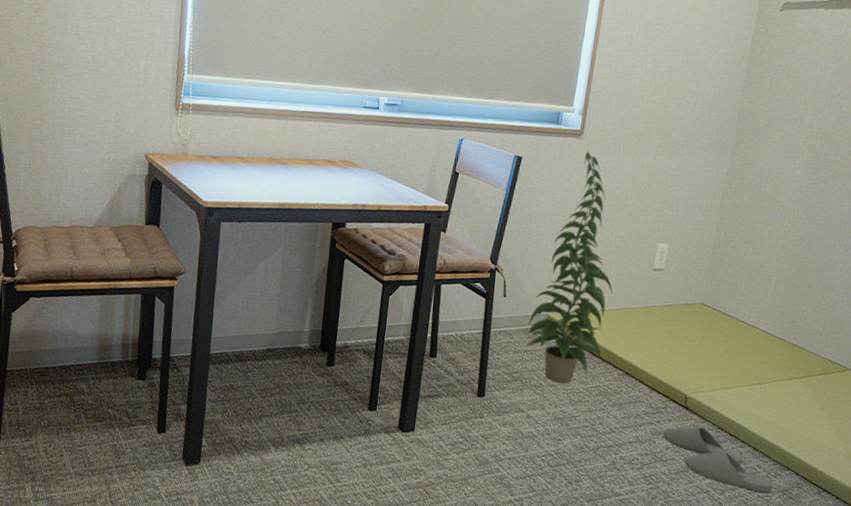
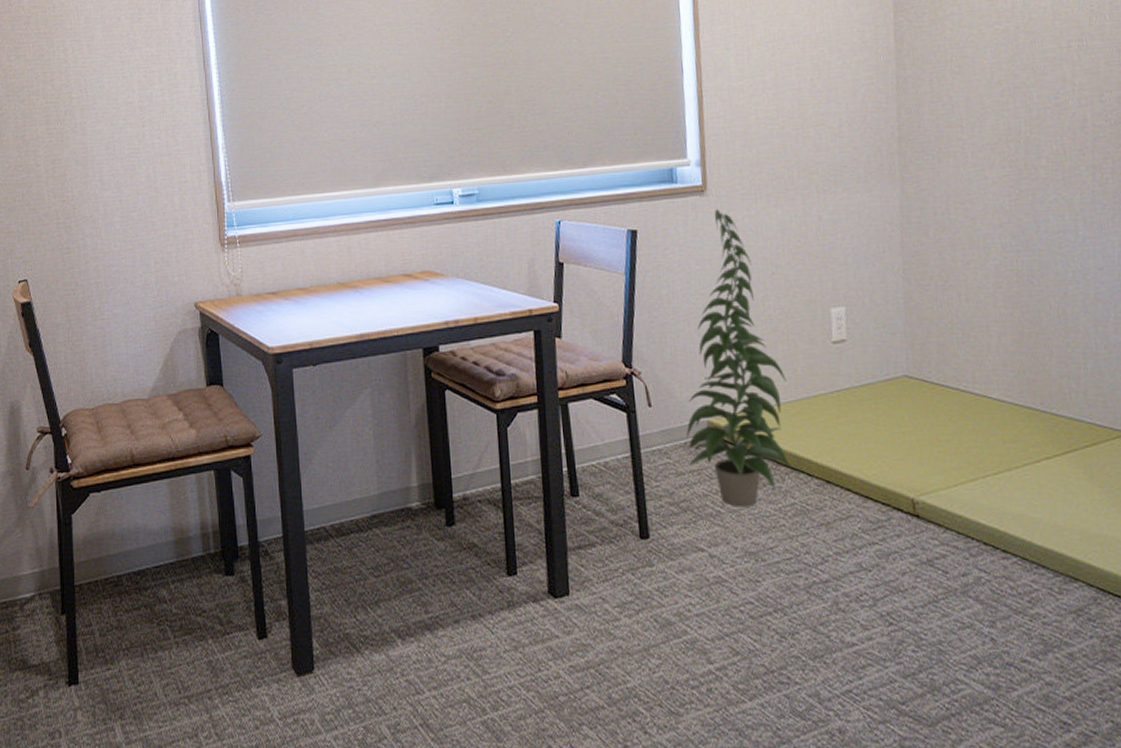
slippers: present [662,426,773,494] -> none [892,539,1061,618]

